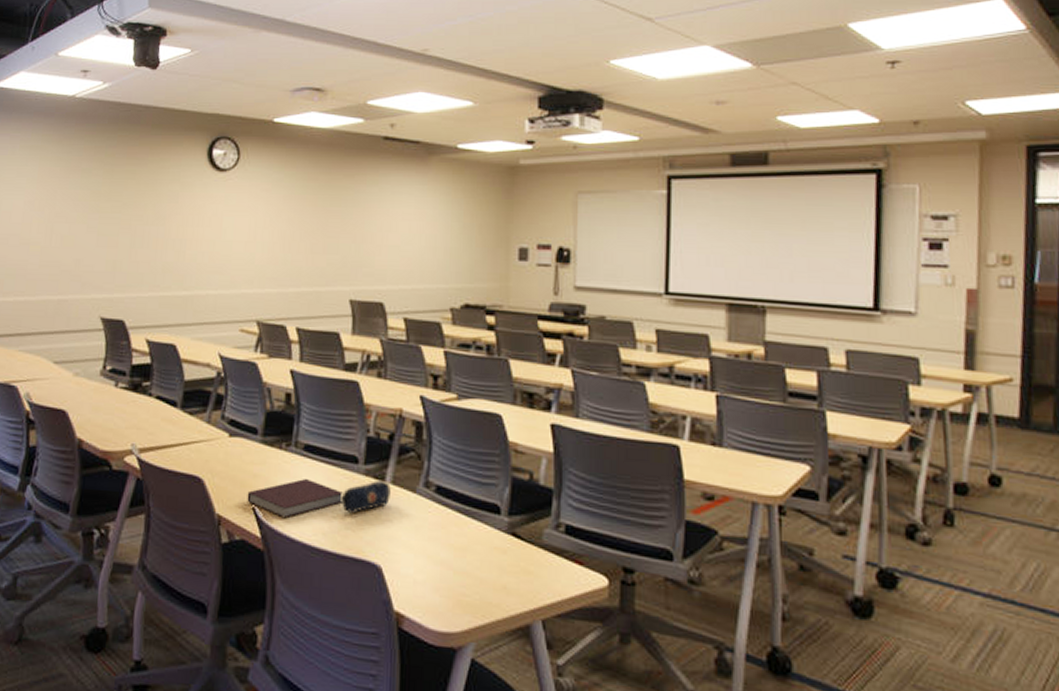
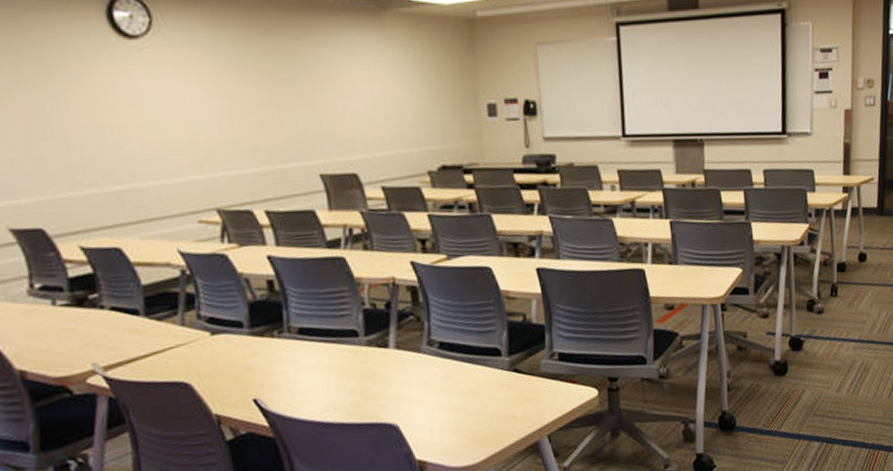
notebook: present [247,479,344,519] -> none [244,361,349,404]
pencil case: present [341,481,391,513] -> none [346,348,396,384]

